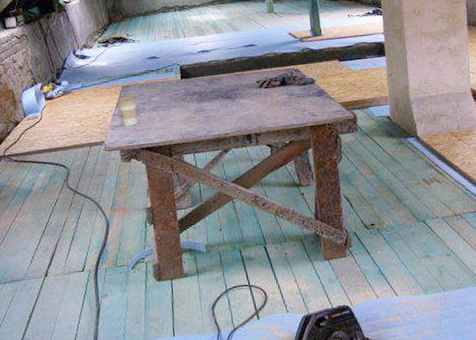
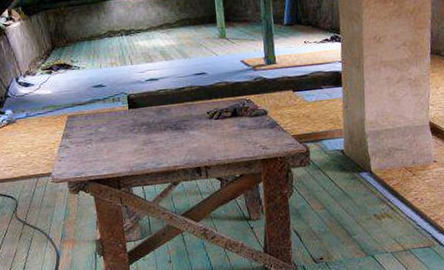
coffee cup: present [116,95,139,127] -> none [62,125,86,158]

